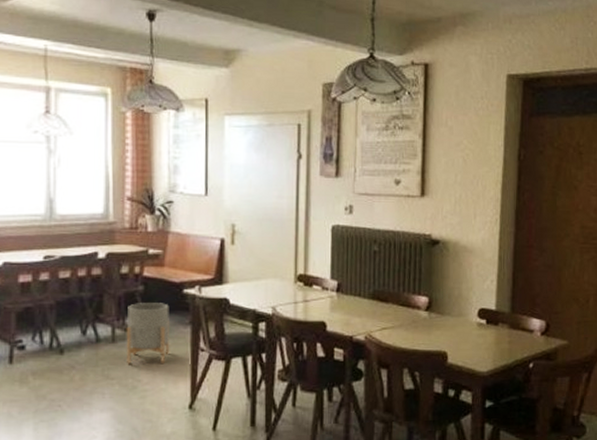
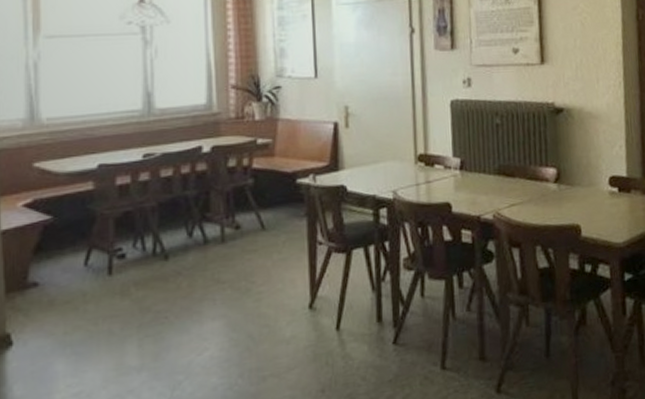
planter: present [126,303,170,364] -> none [236,195,286,265]

